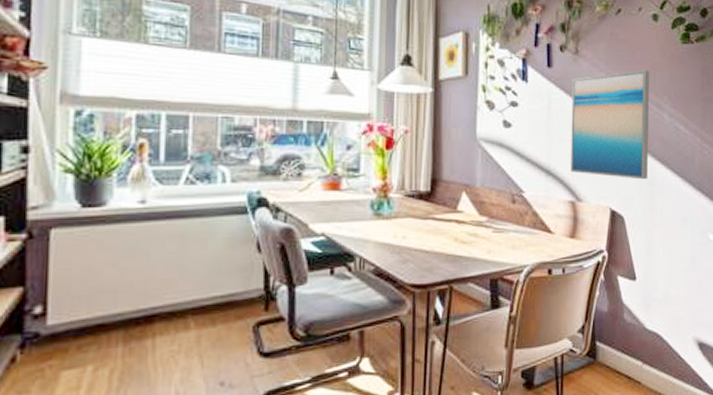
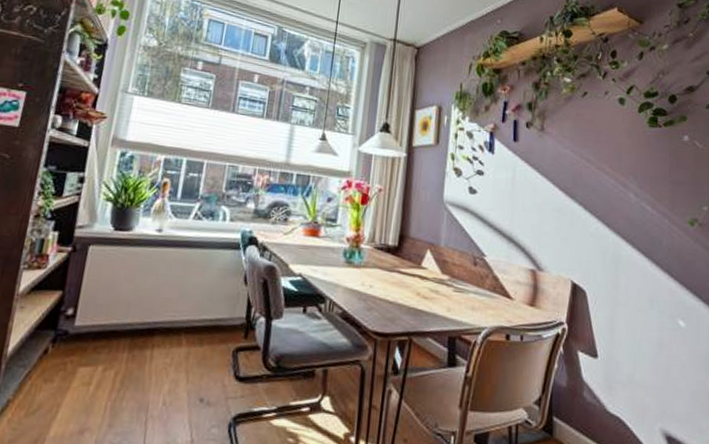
wall art: present [571,70,650,180] -> none [532,149,616,257]

